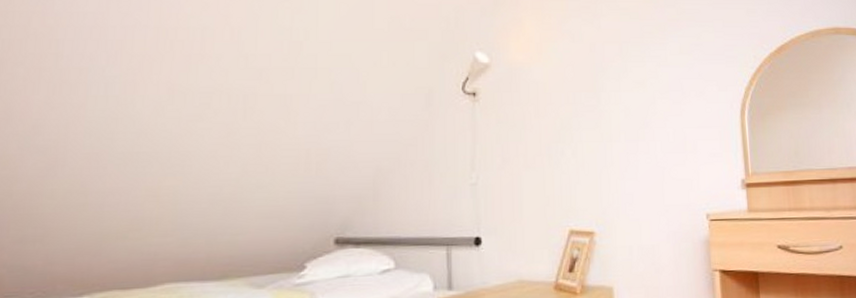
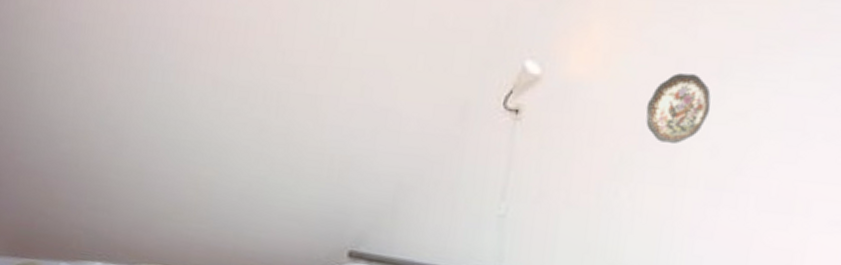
decorative plate: none [574,55,619,109] -> present [646,73,711,144]

